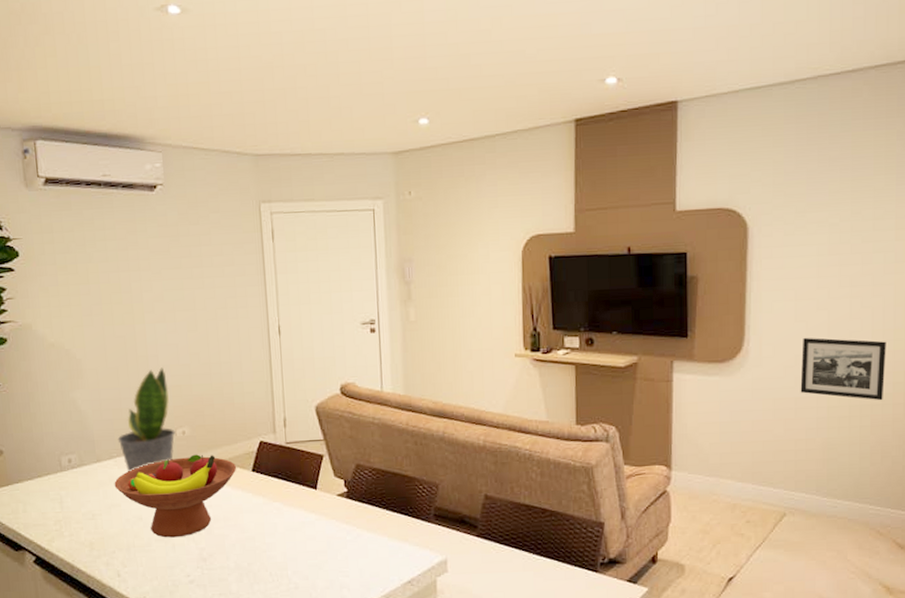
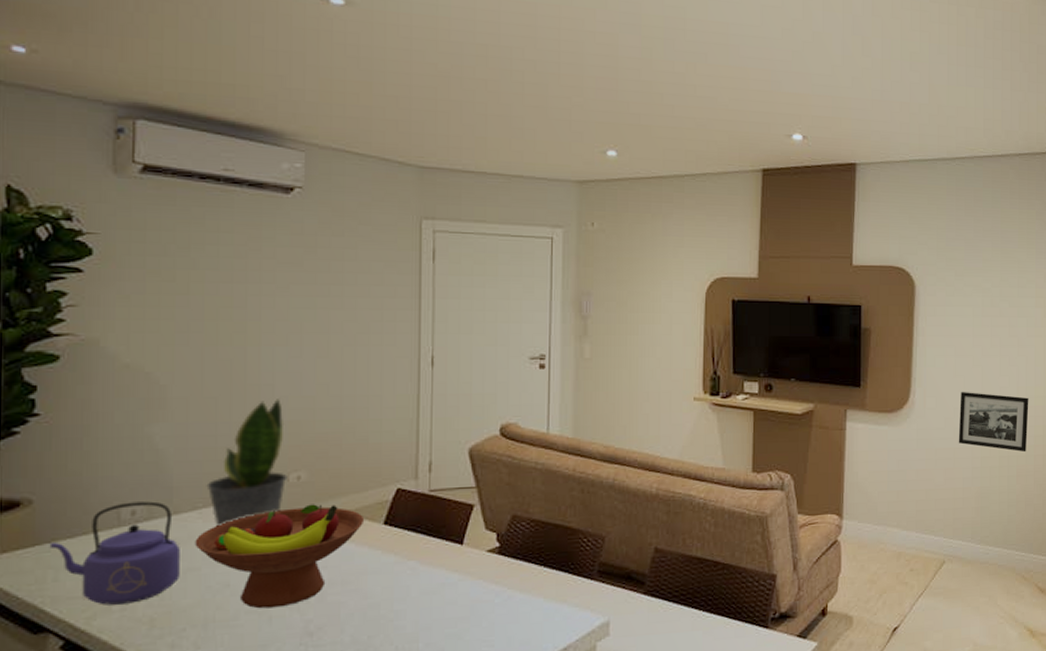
kettle: none [17,452,107,531] -> present [49,501,180,605]

